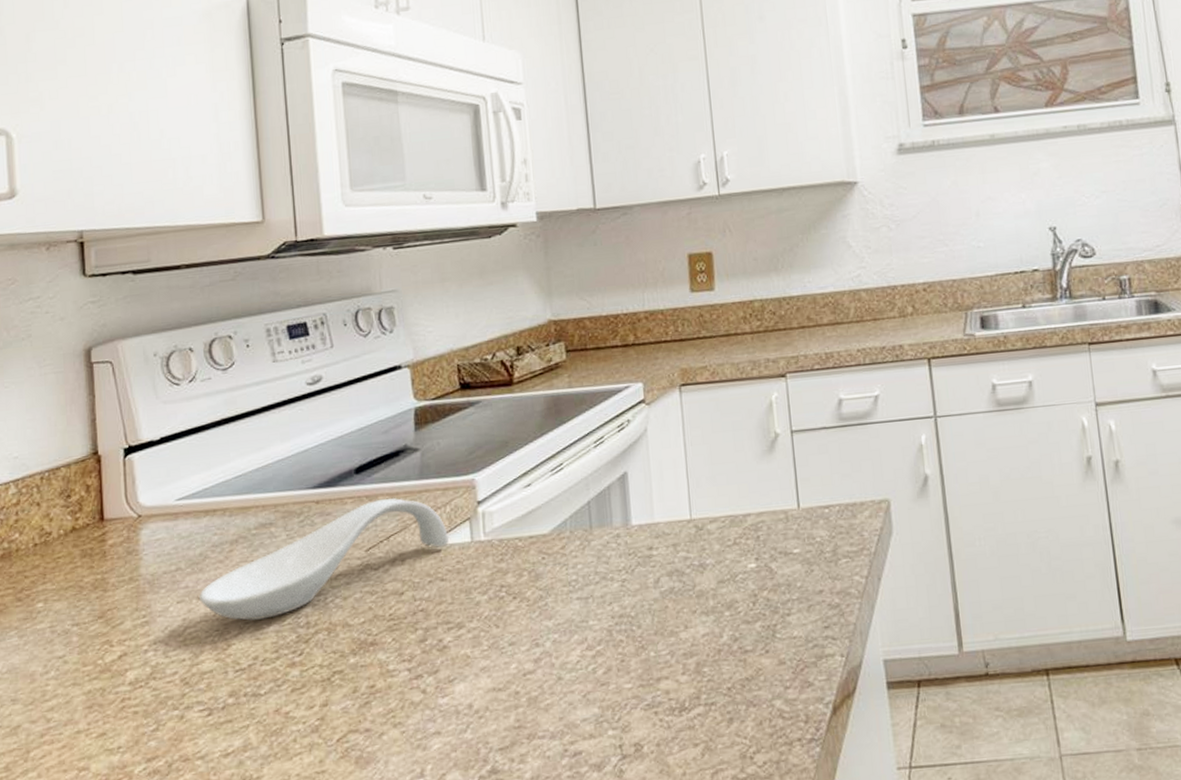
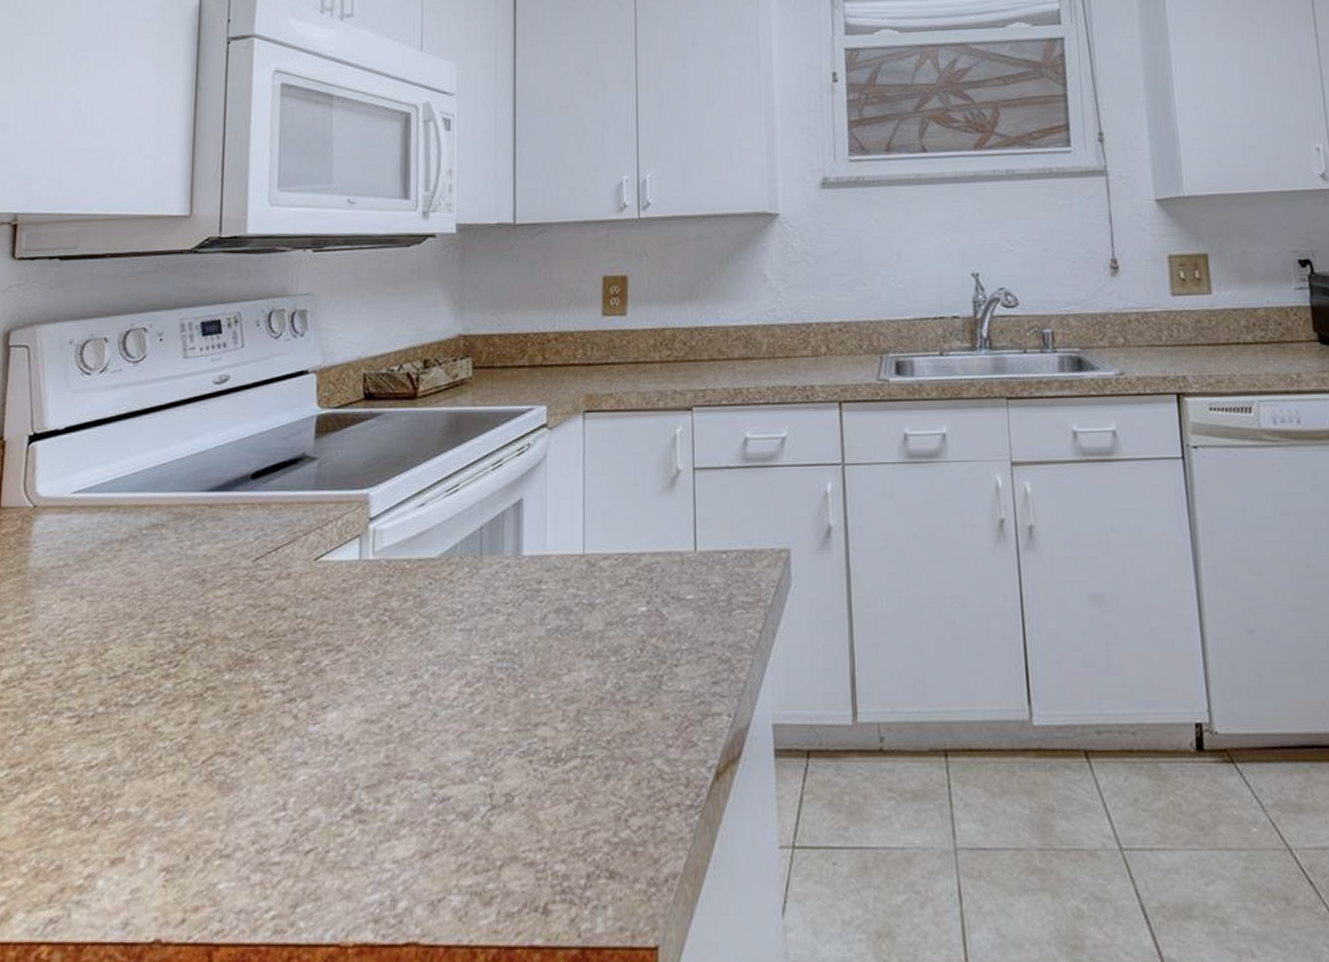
spoon rest: present [199,497,450,621] -> none [83,507,338,625]

